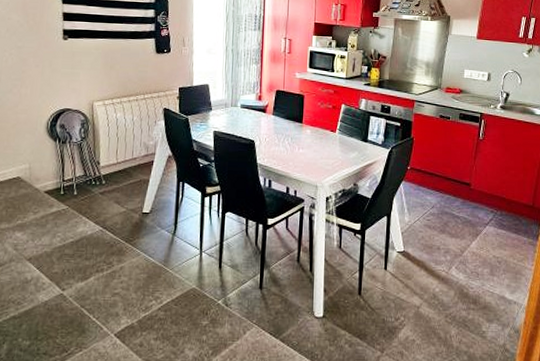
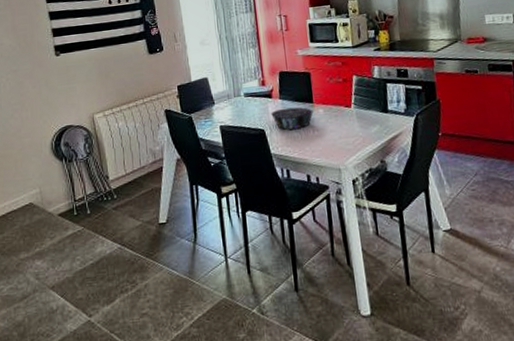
decorative bowl: none [263,124,301,144] -> present [271,107,314,130]

